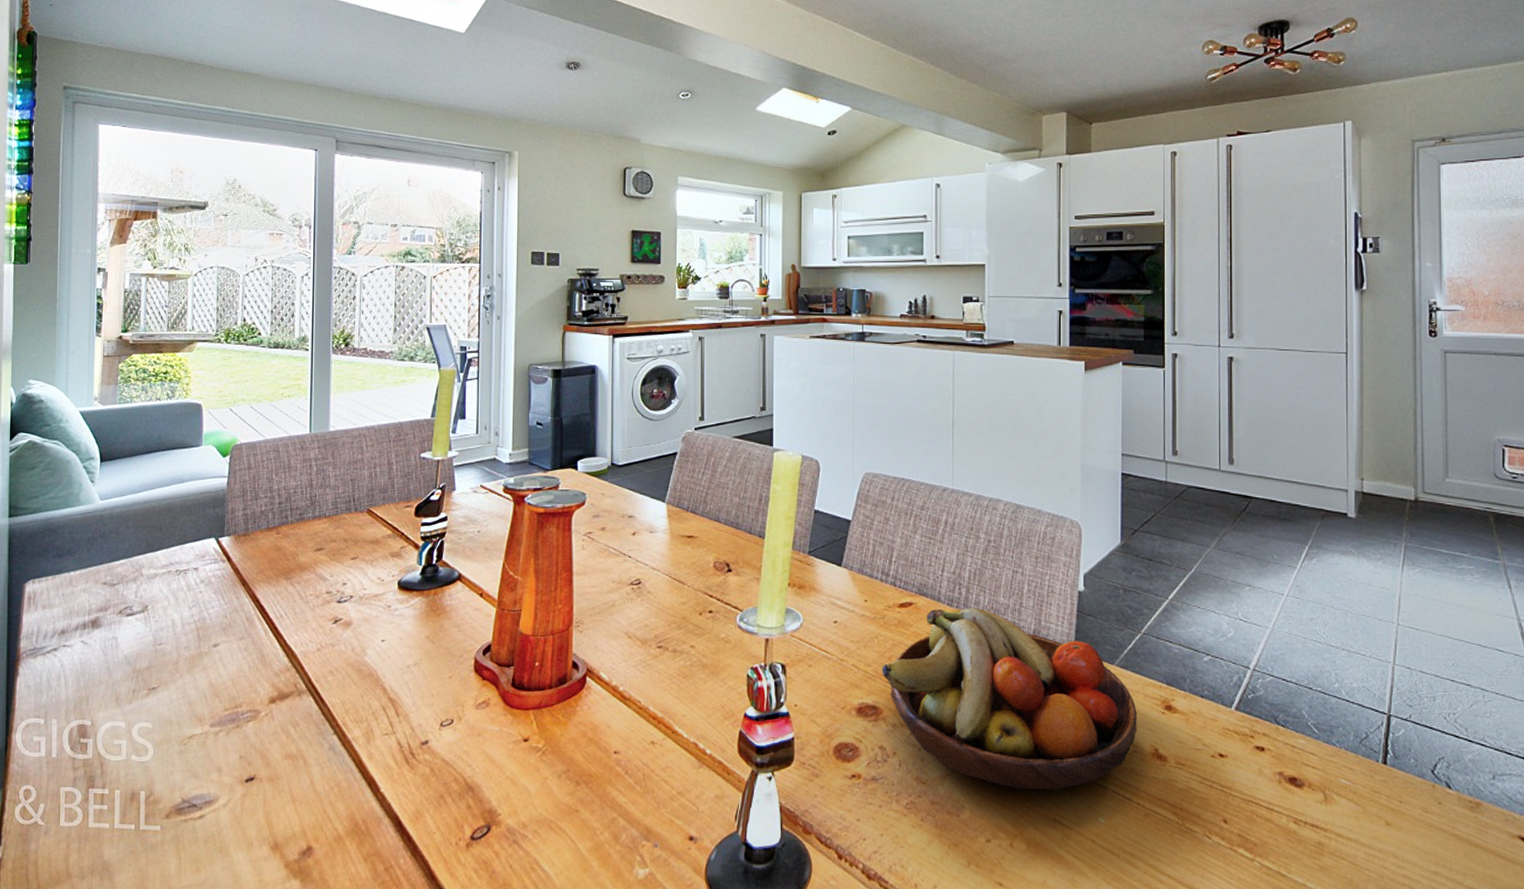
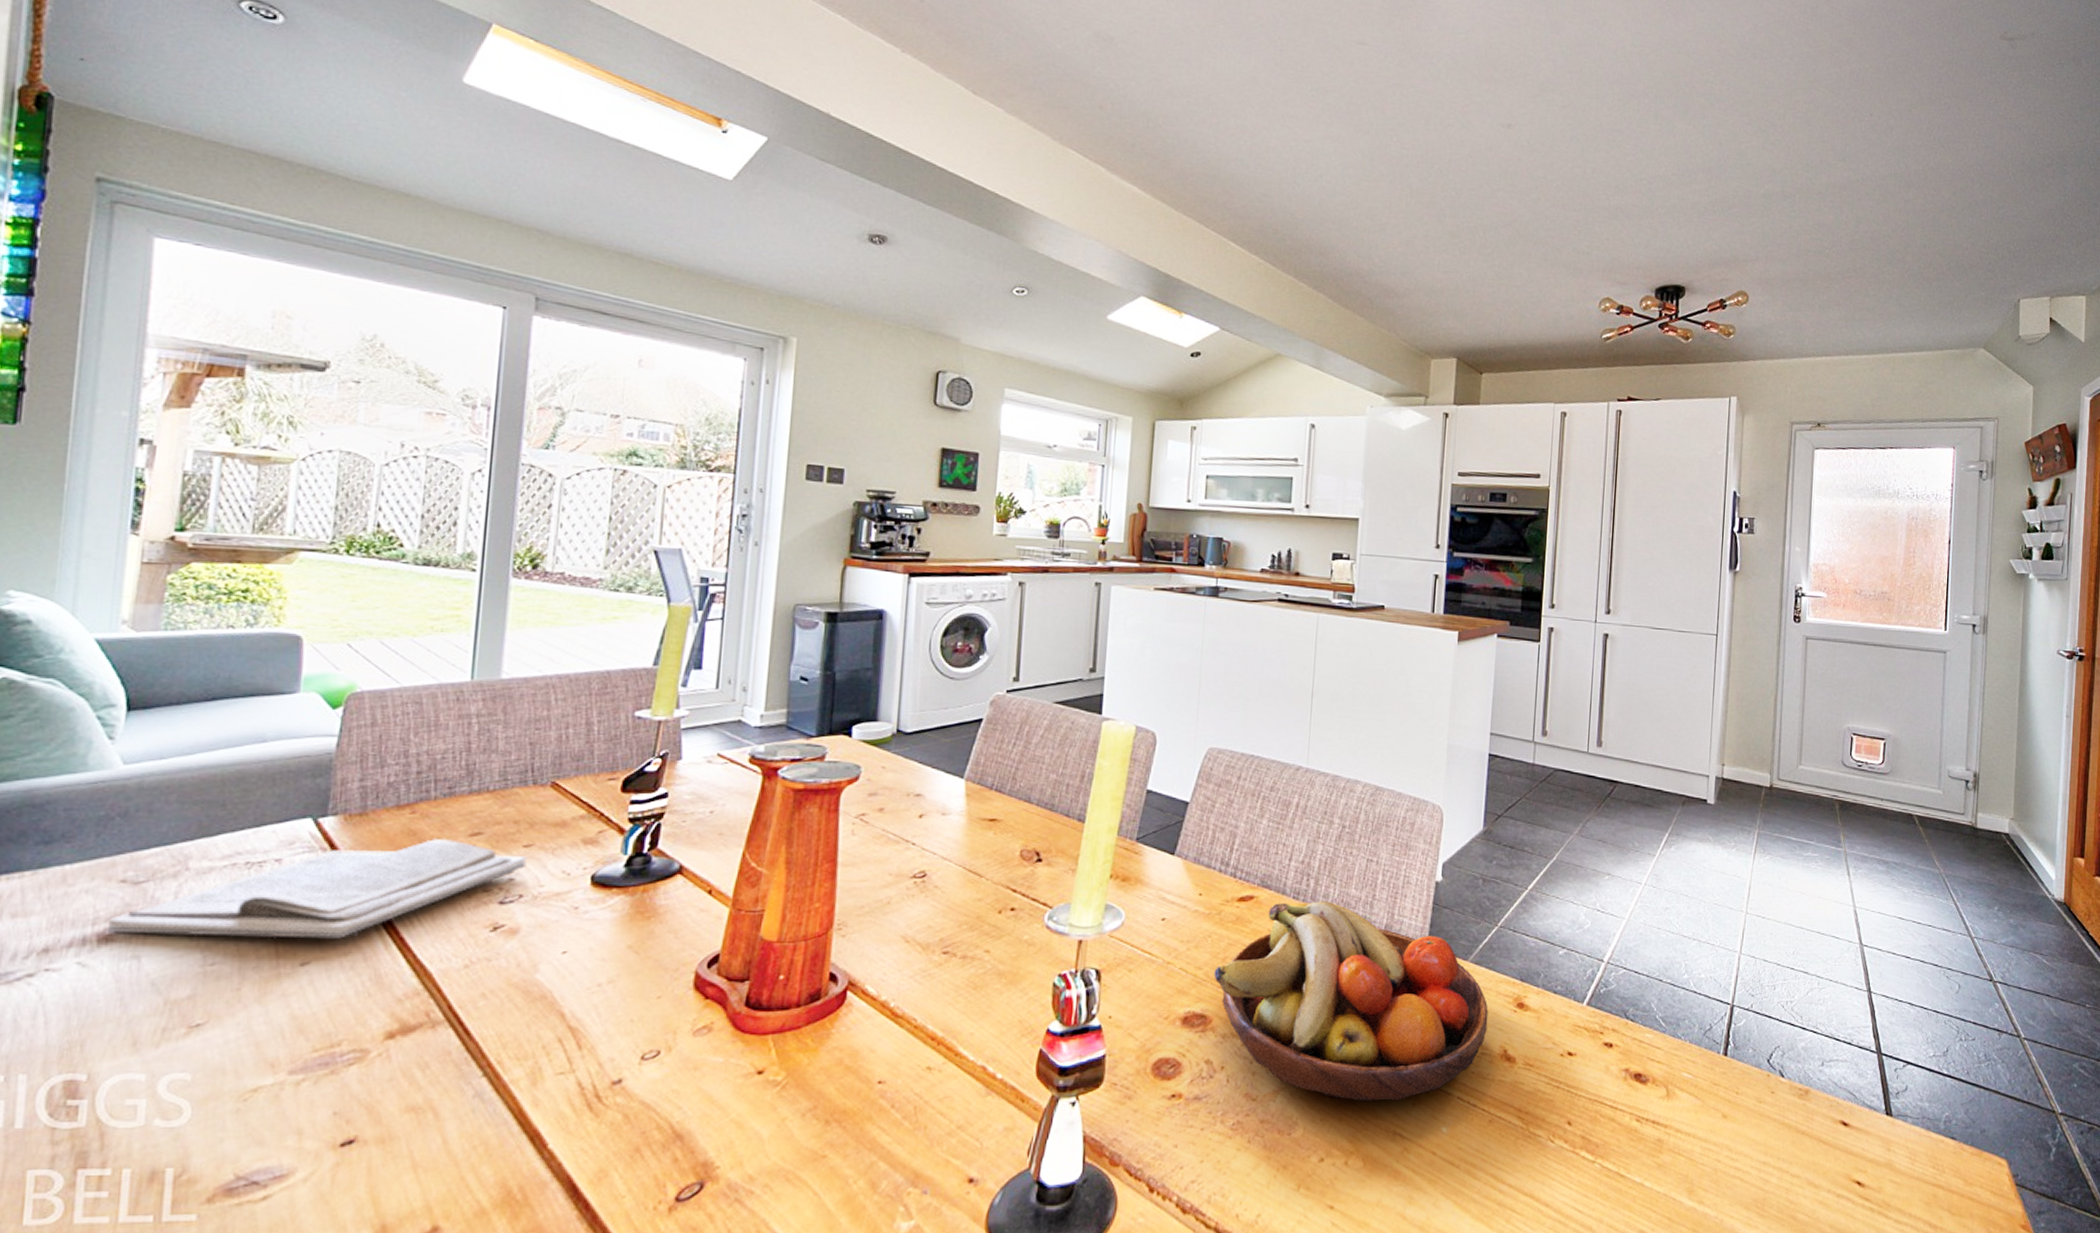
book: none [98,552,354,627] -> present [108,837,527,939]

